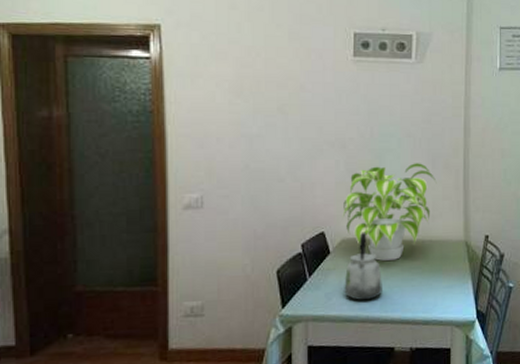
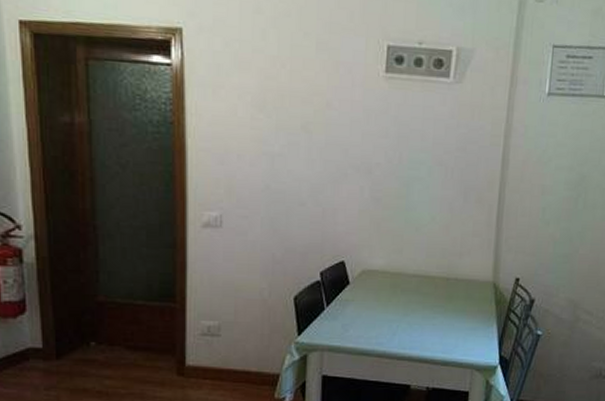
plant: present [342,163,437,261] -> none [364,194,468,296]
kettle: present [344,232,382,300] -> none [362,264,402,334]

